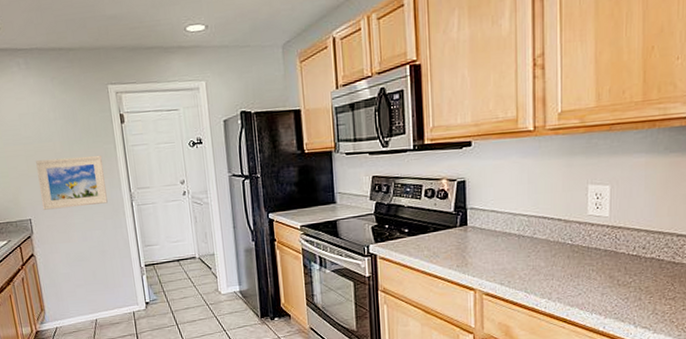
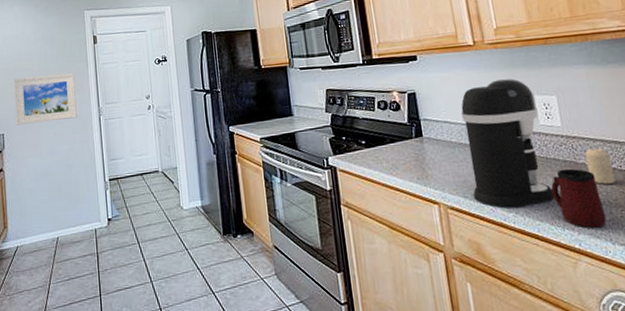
coffee maker: none [509,167,589,294] -> present [460,78,555,208]
mug: none [587,257,634,313] -> present [551,168,607,228]
candle: none [626,238,651,273] -> present [585,148,615,184]

